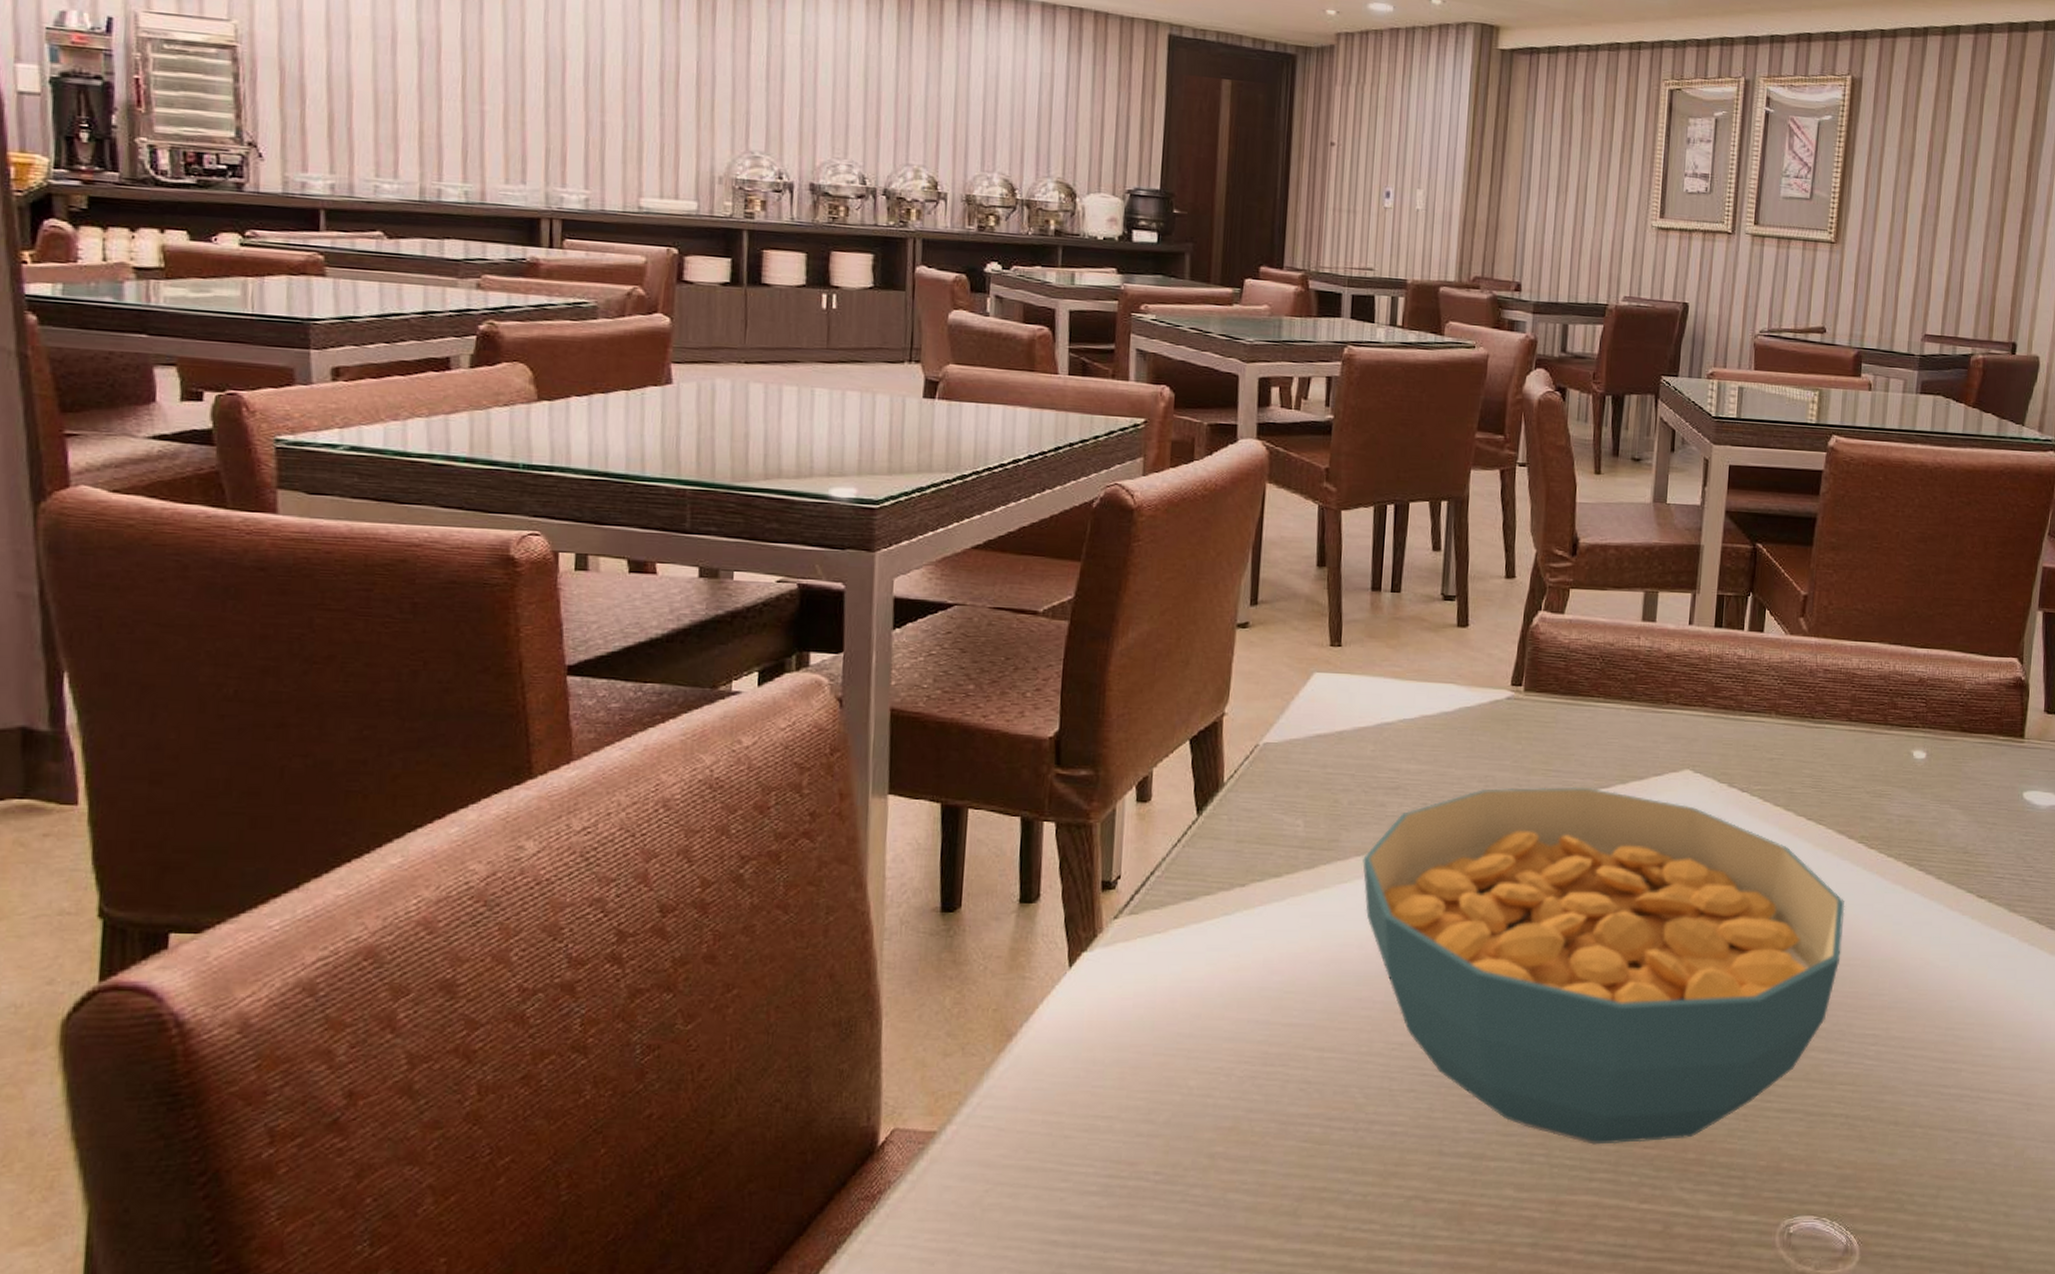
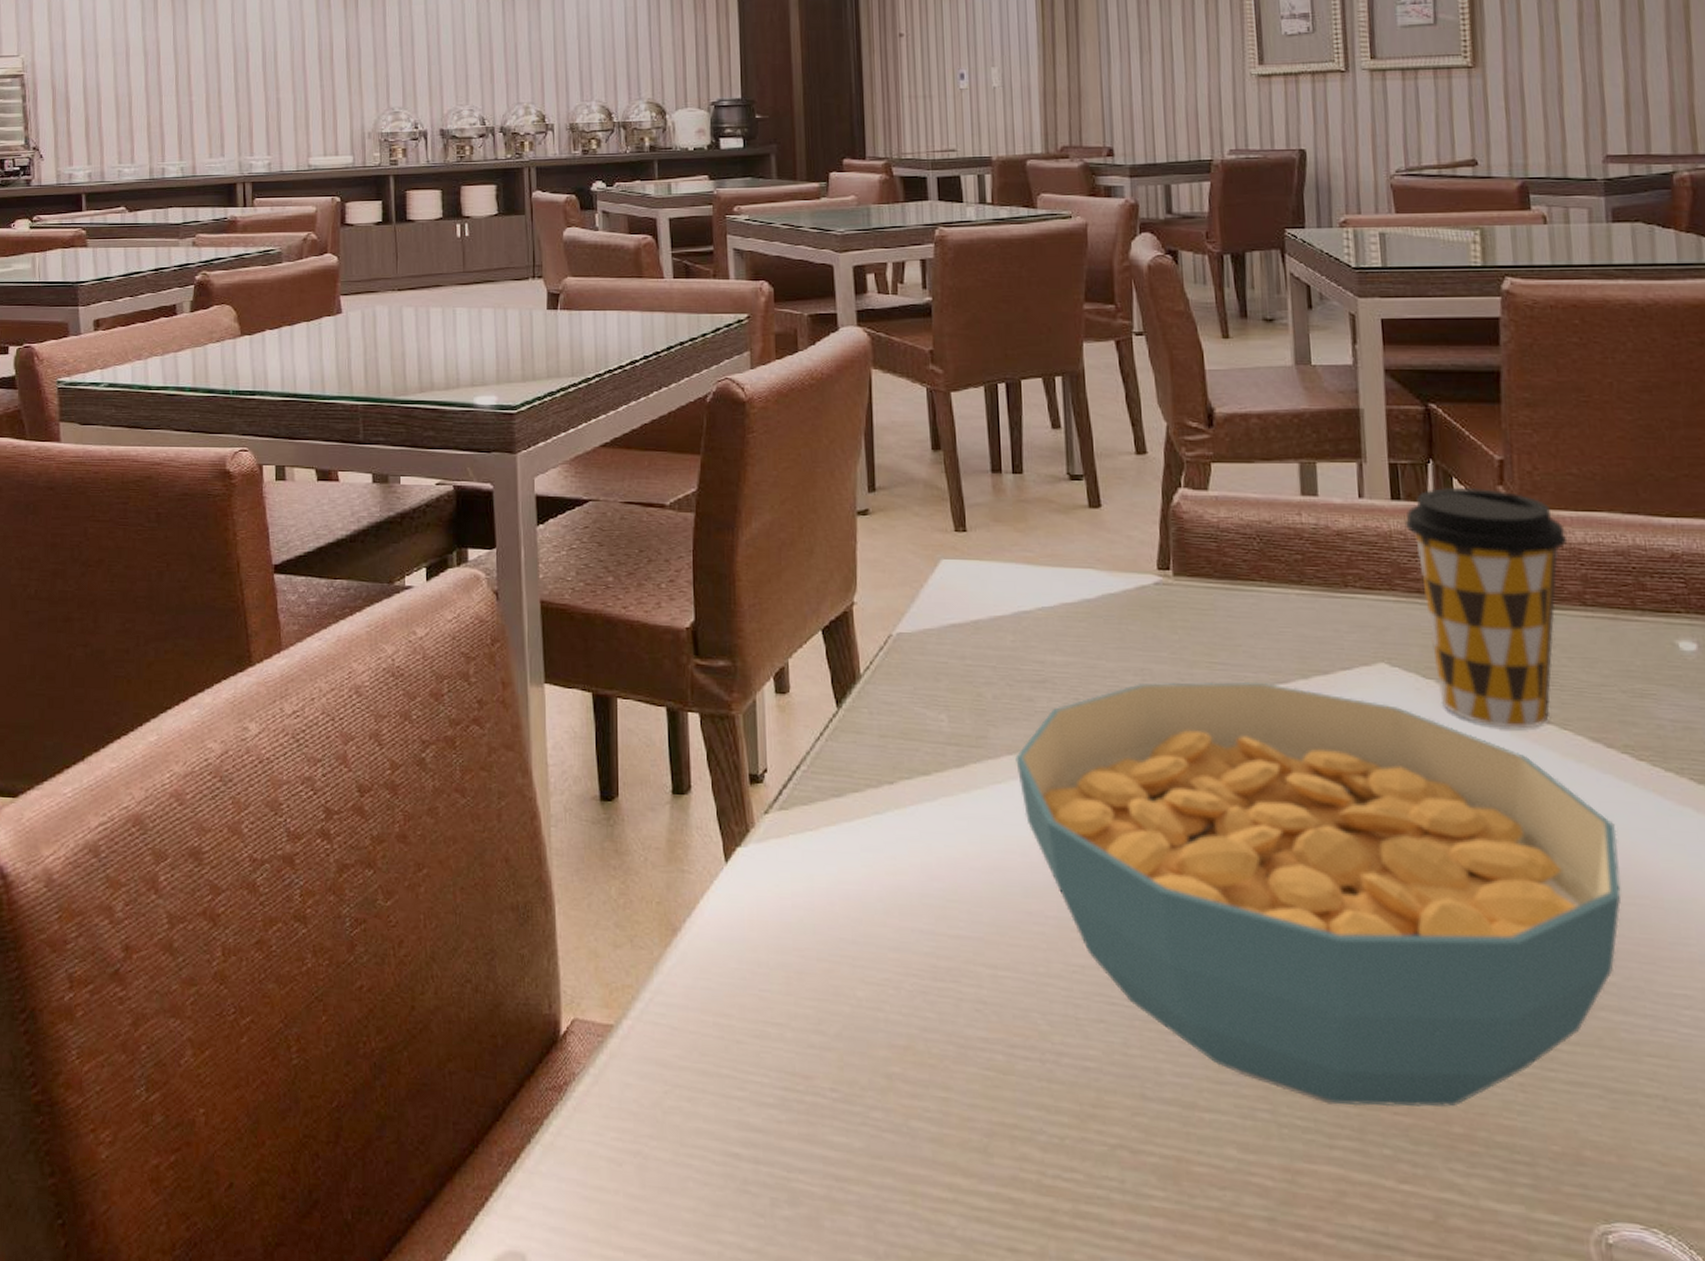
coffee cup: none [1722,618,1846,825] -> present [1404,487,1568,729]

